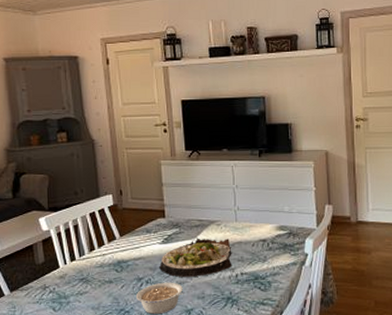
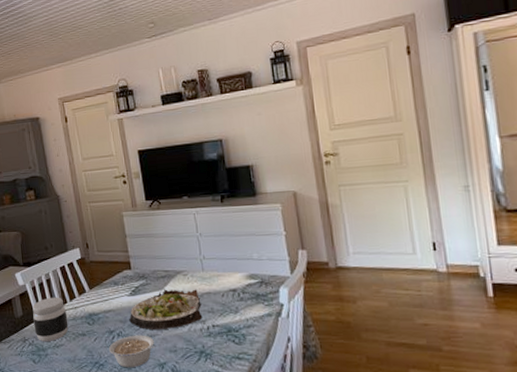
jar: none [56,243,95,289] -> present [32,297,69,341]

